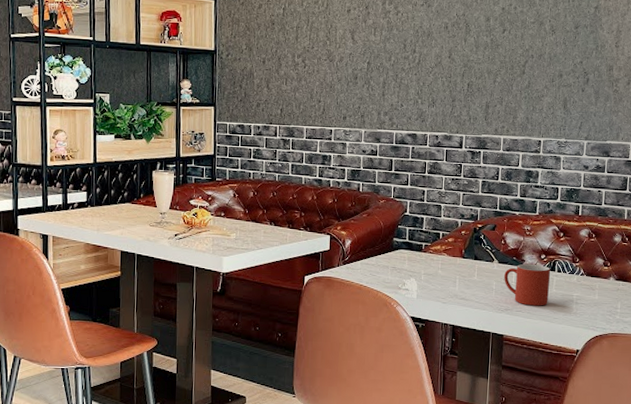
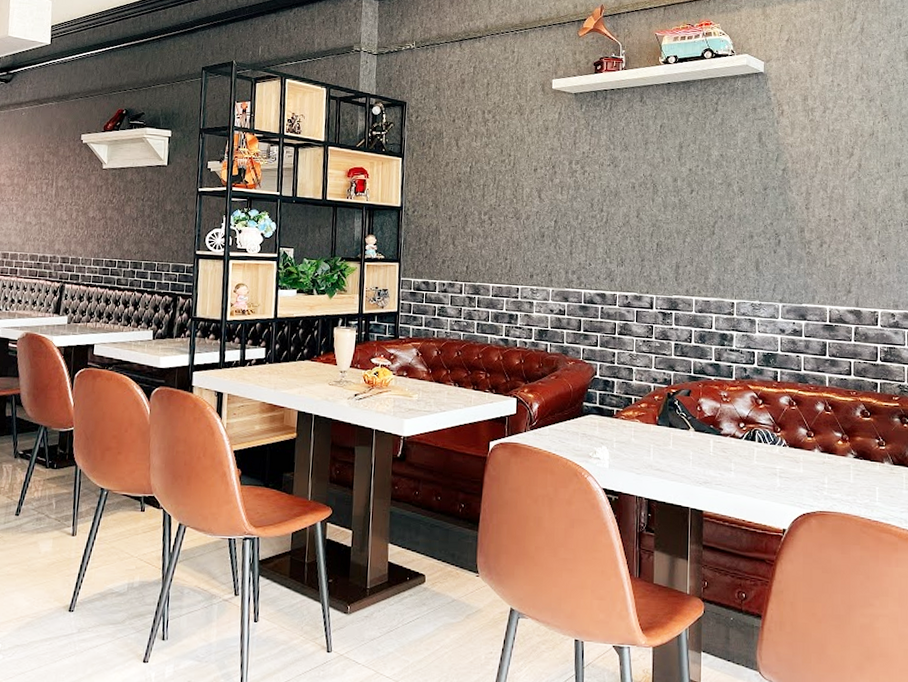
mug: present [504,263,551,306] -> none [701,432,751,480]

